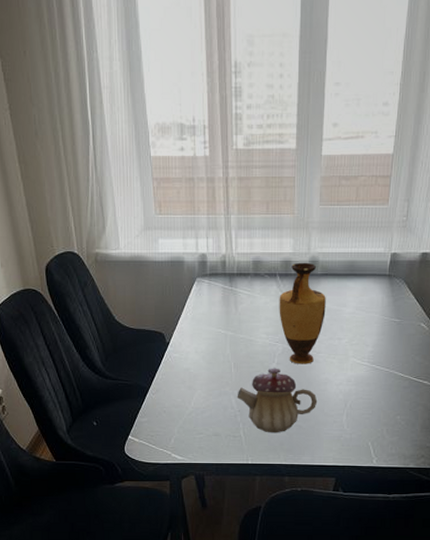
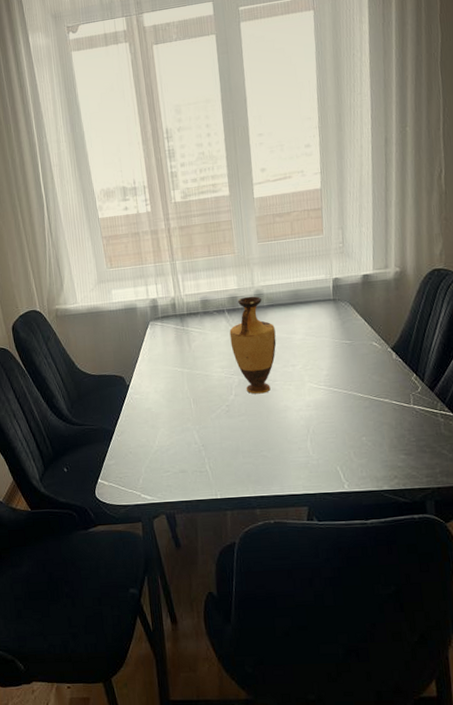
teapot: present [237,368,318,433] -> none [199,399,280,466]

